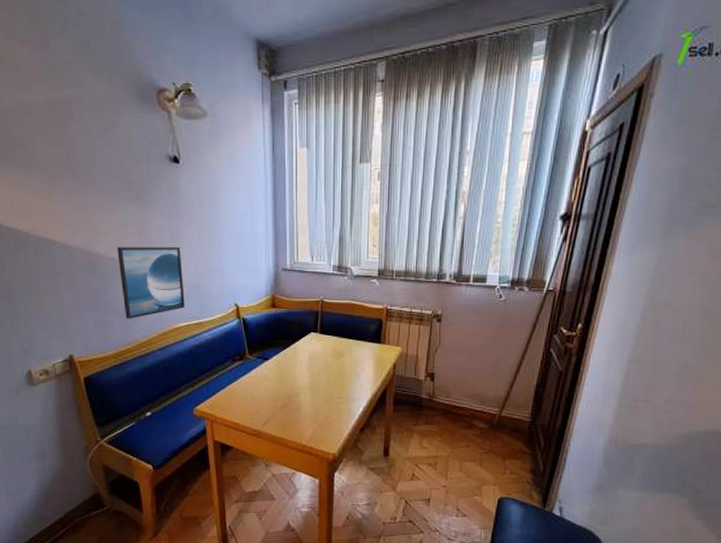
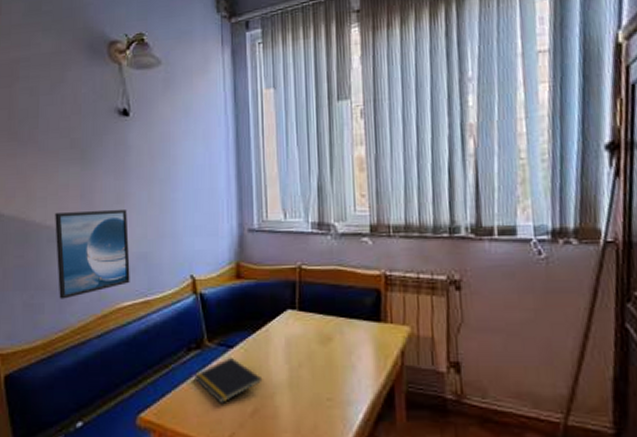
notepad: none [237,366,291,400] -> present [193,356,263,403]

